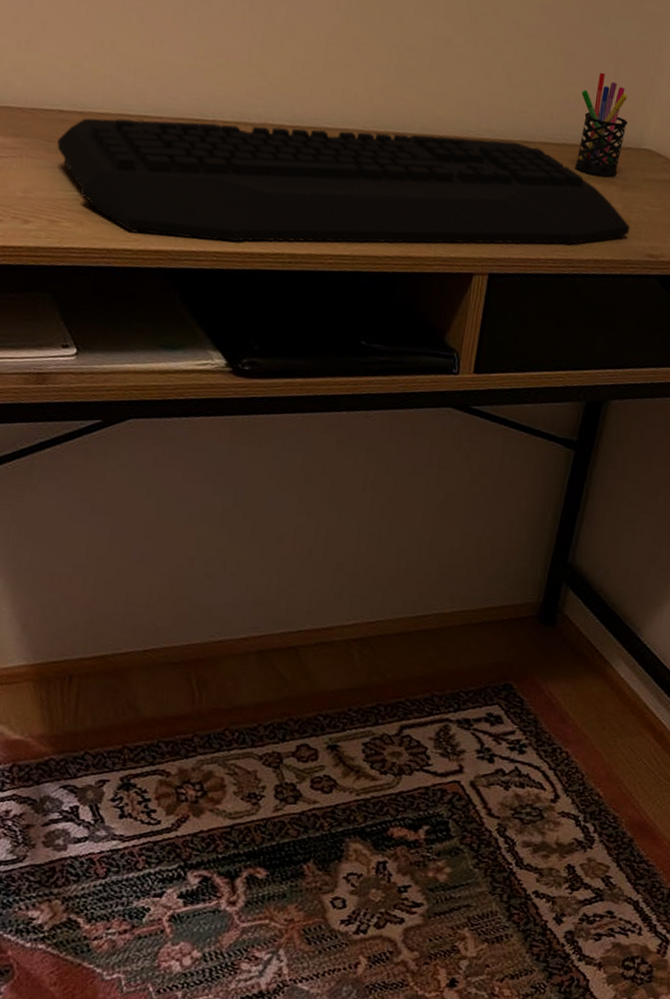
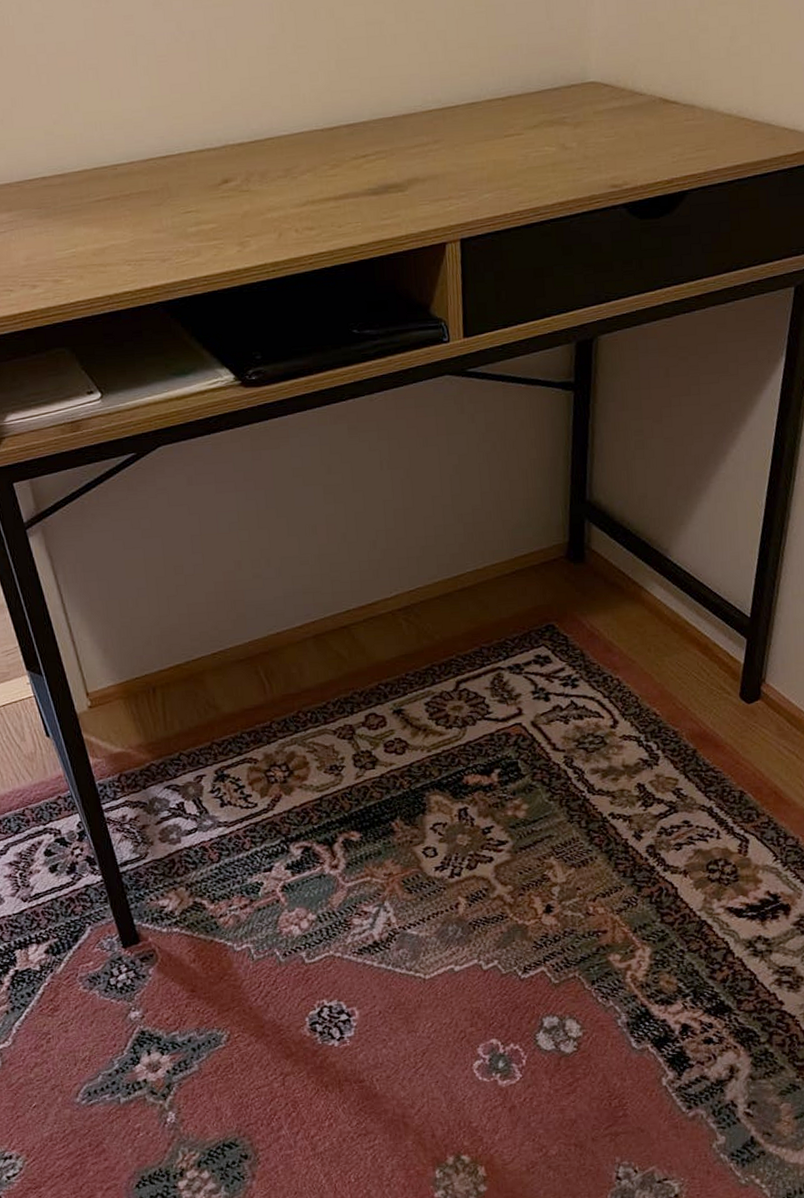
keyboard: present [57,118,630,245] -> none [46,105,589,275]
pen holder: present [575,72,628,177] -> none [518,16,568,120]

